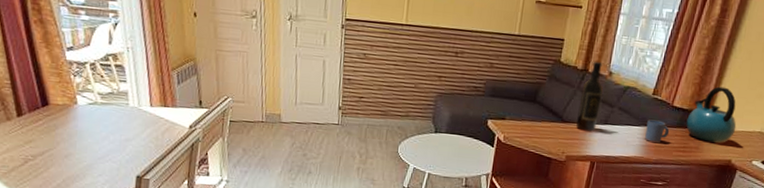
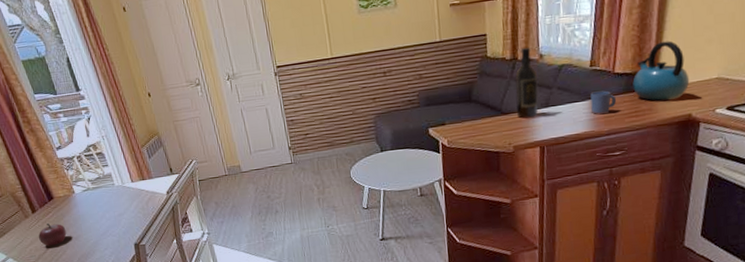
fruit: none [17,132,56,159] -> present [38,223,67,246]

